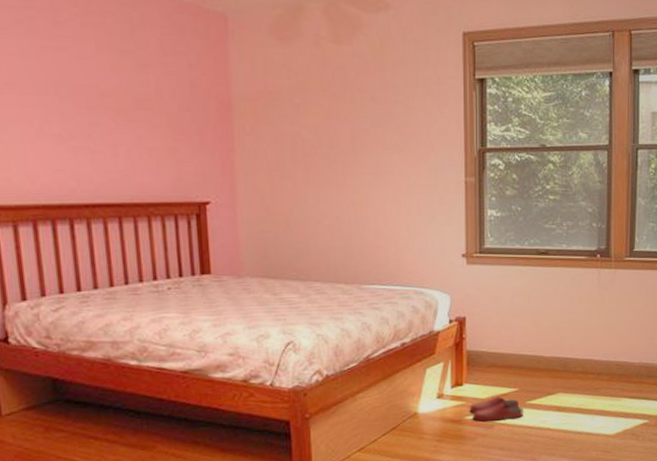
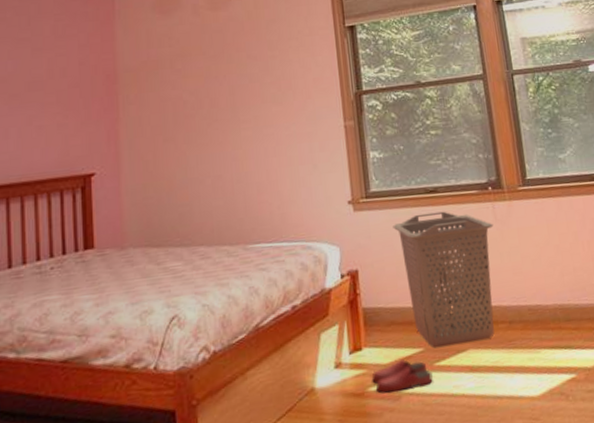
laundry basket: none [502,272,596,390] -> present [393,211,495,349]

